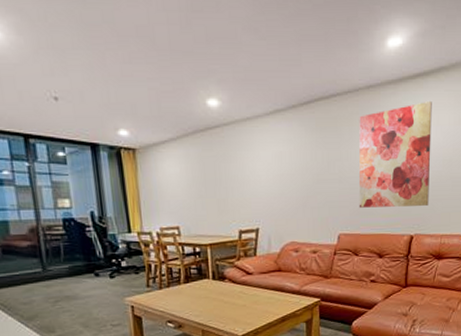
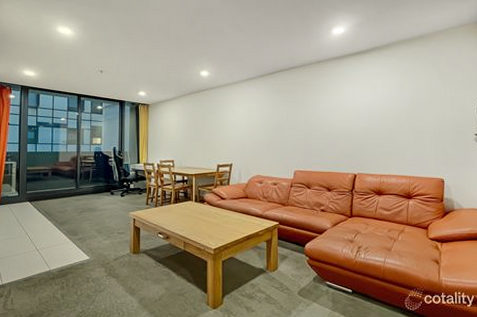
wall art: present [358,100,432,208] -> none [311,71,370,151]

